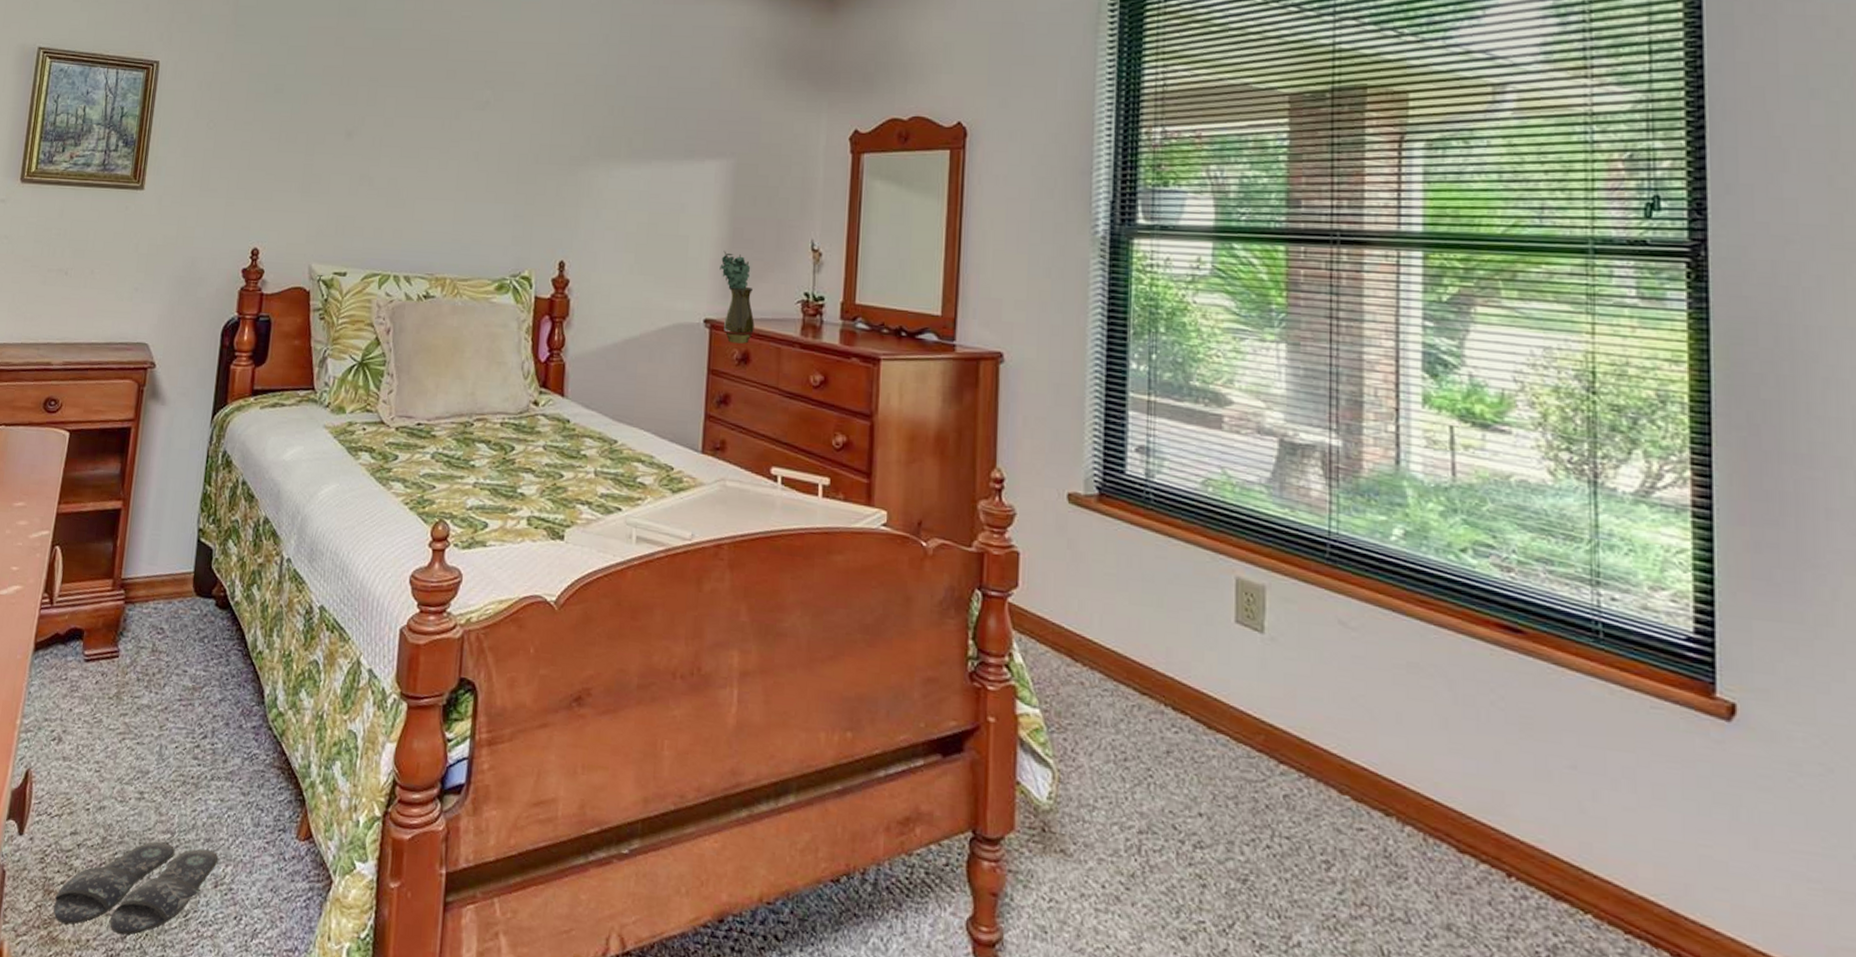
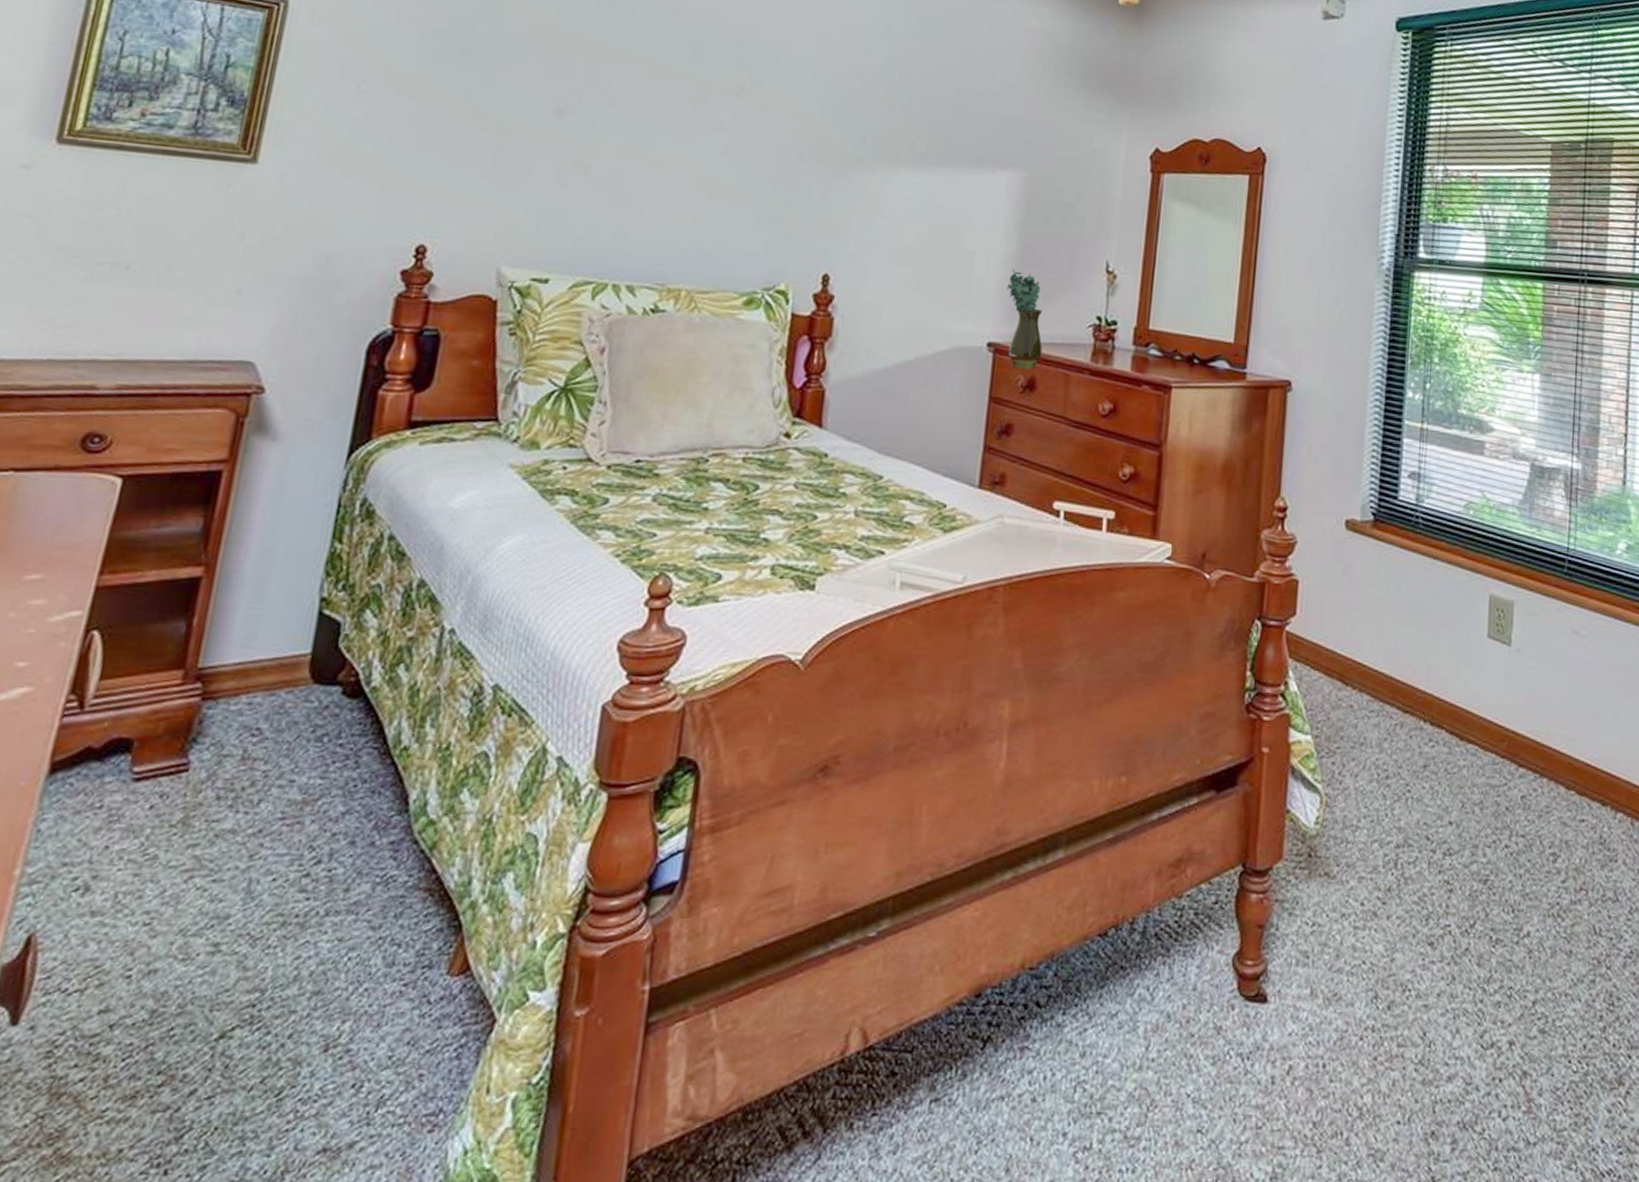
slippers: present [53,841,219,935] -> none [65,1004,332,1133]

